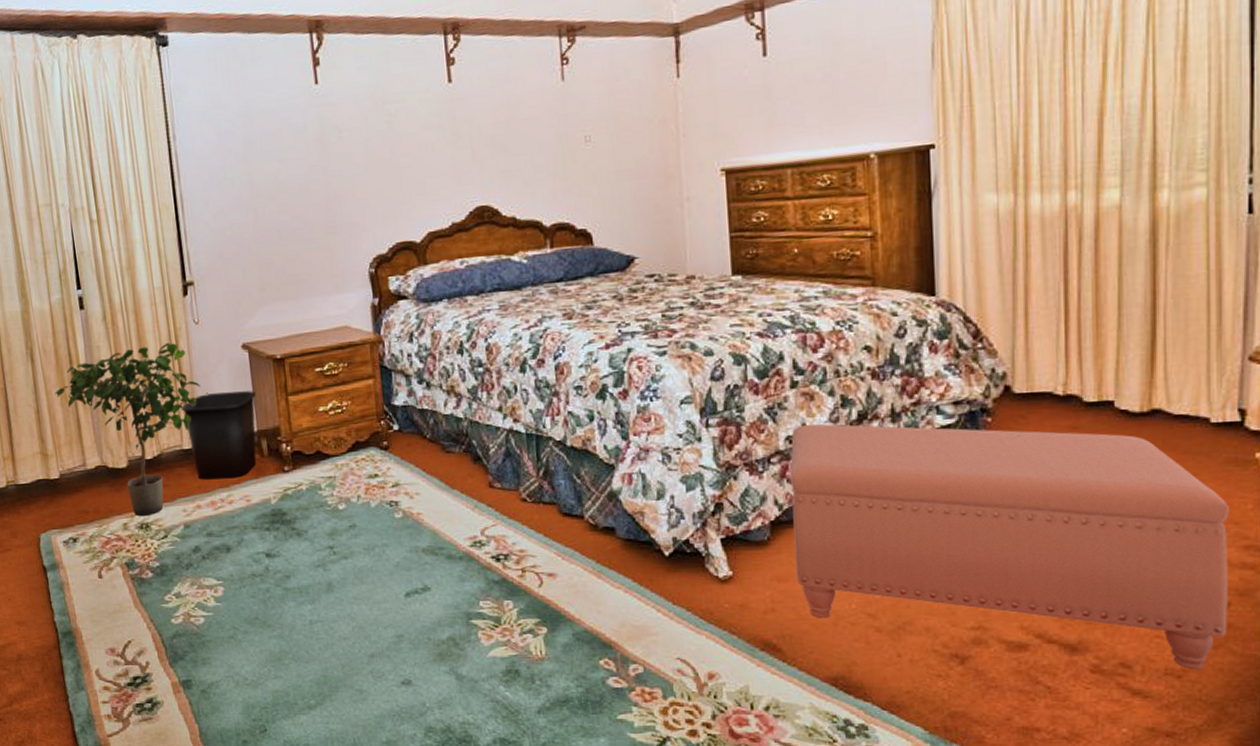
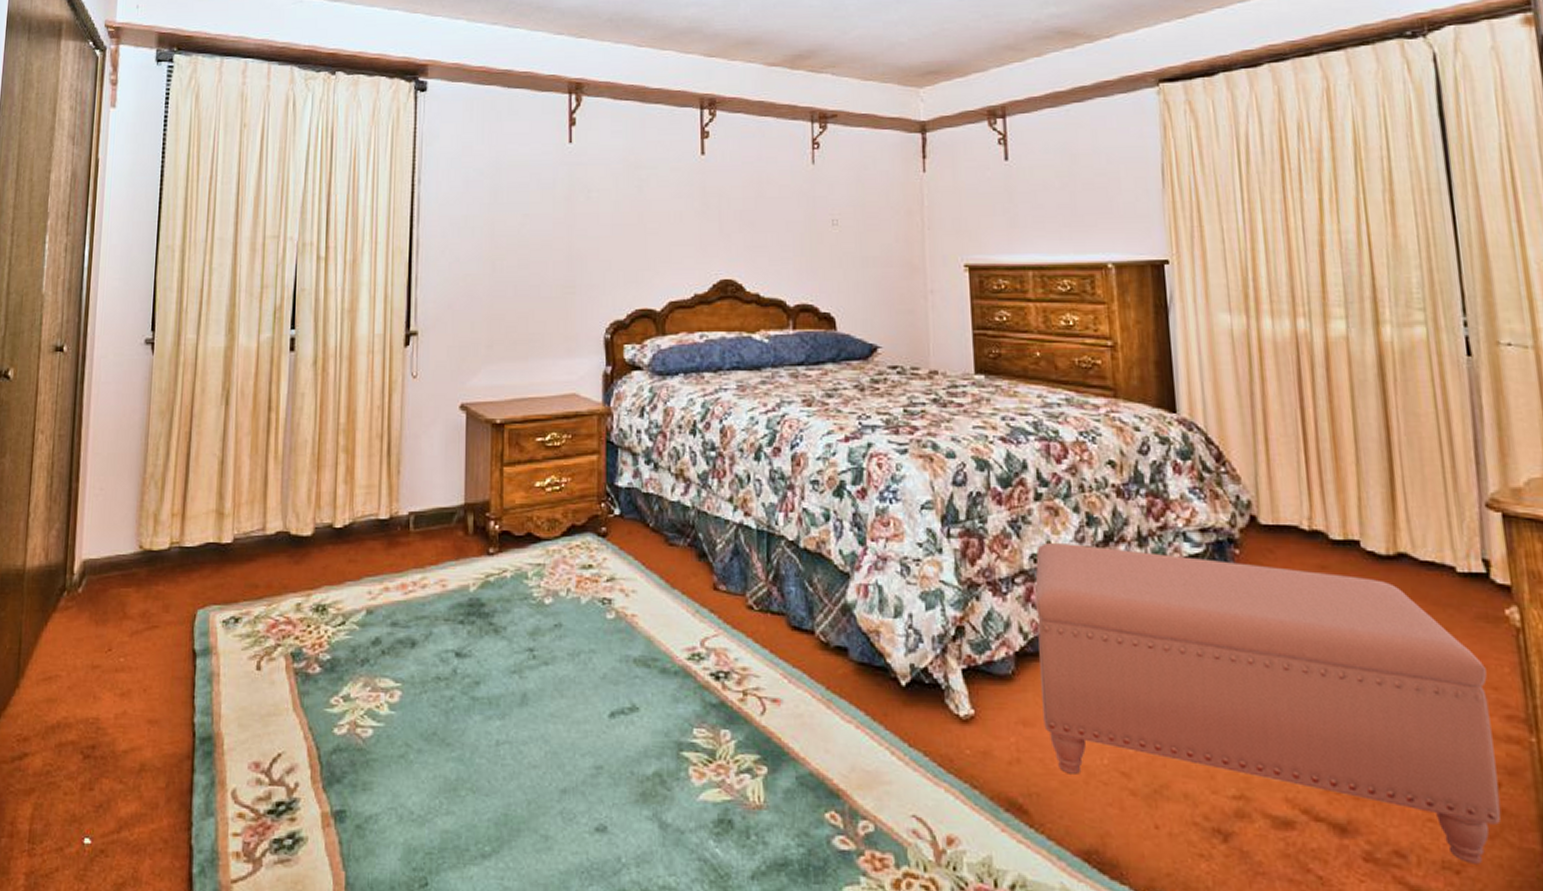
potted plant: present [55,342,200,516] -> none [245,395,409,595]
waste bin: present [181,391,257,480] -> none [383,457,468,558]

